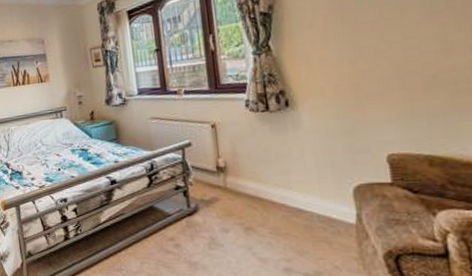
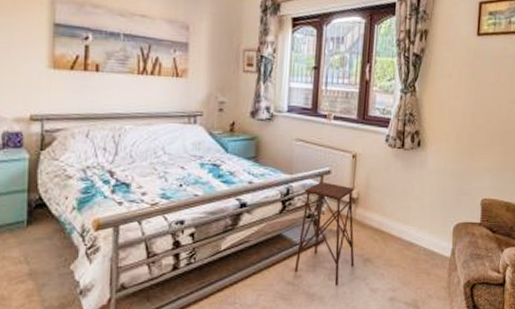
side table: none [168,154,235,255] -> present [294,181,355,286]

